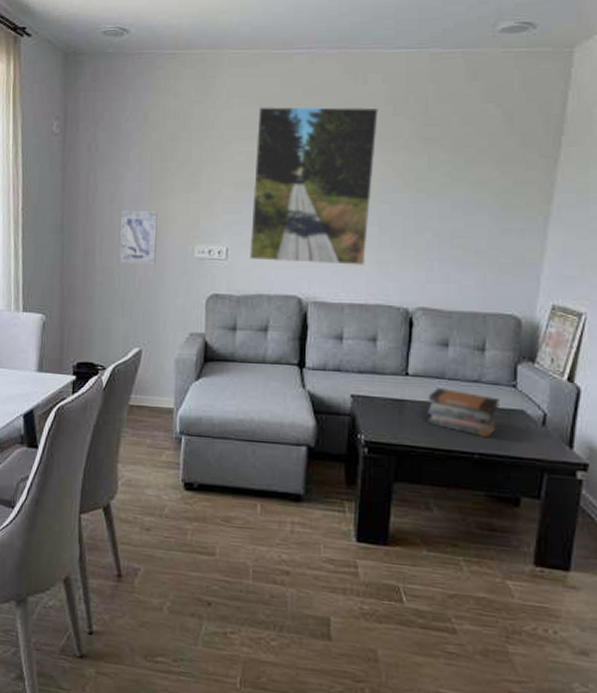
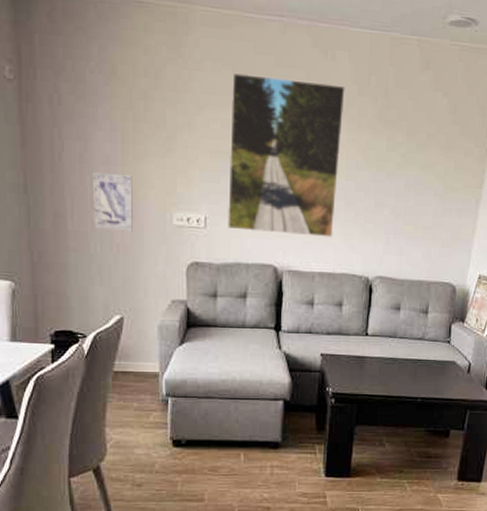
book stack: present [427,388,500,438] -> none [382,346,438,385]

